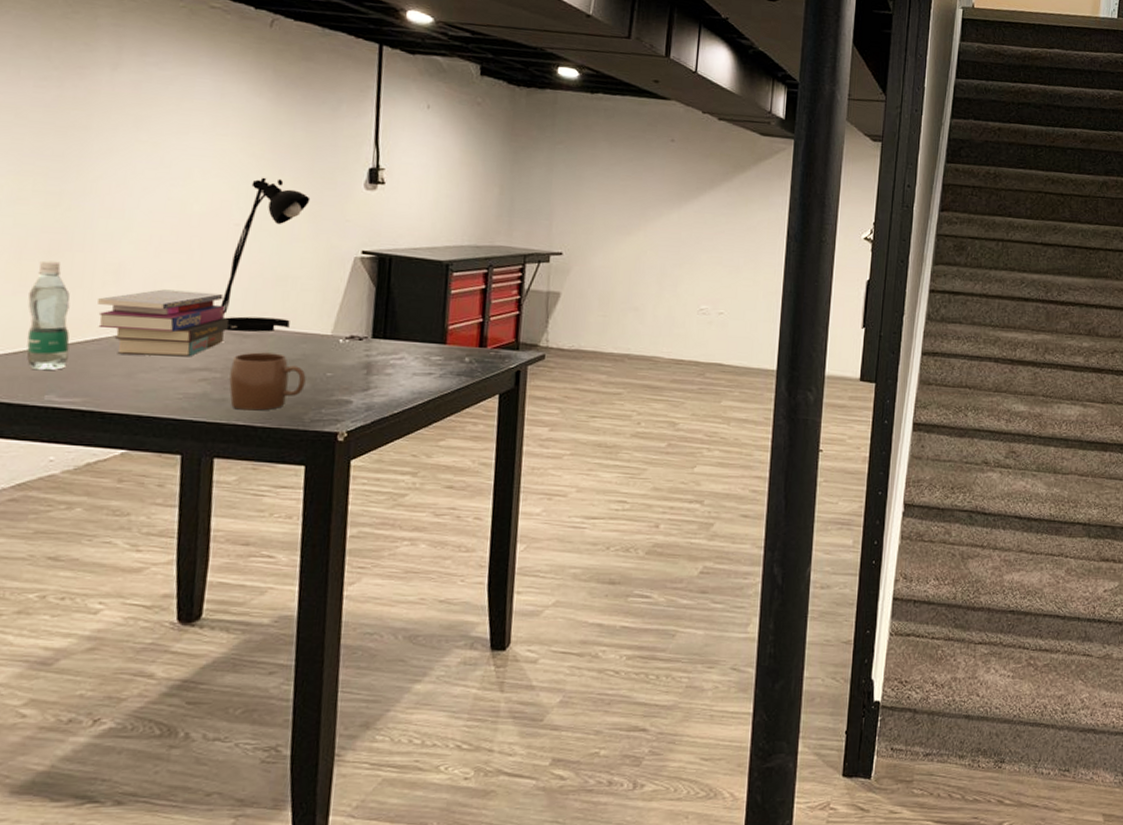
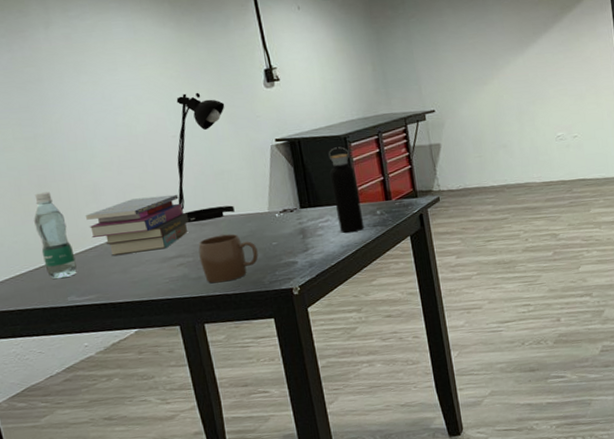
water bottle: none [414,273,450,378] -> present [328,146,365,233]

